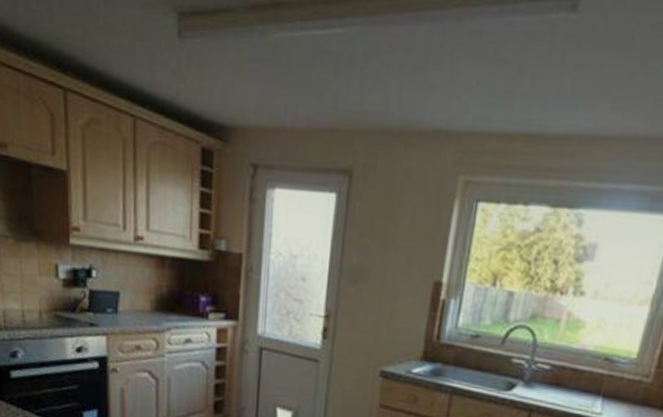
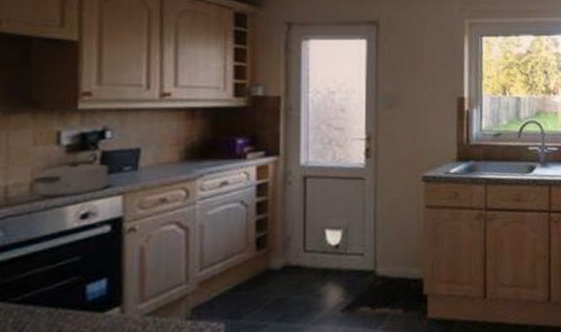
cooking pot: none [40,296,96,329] -> present [32,161,110,197]

